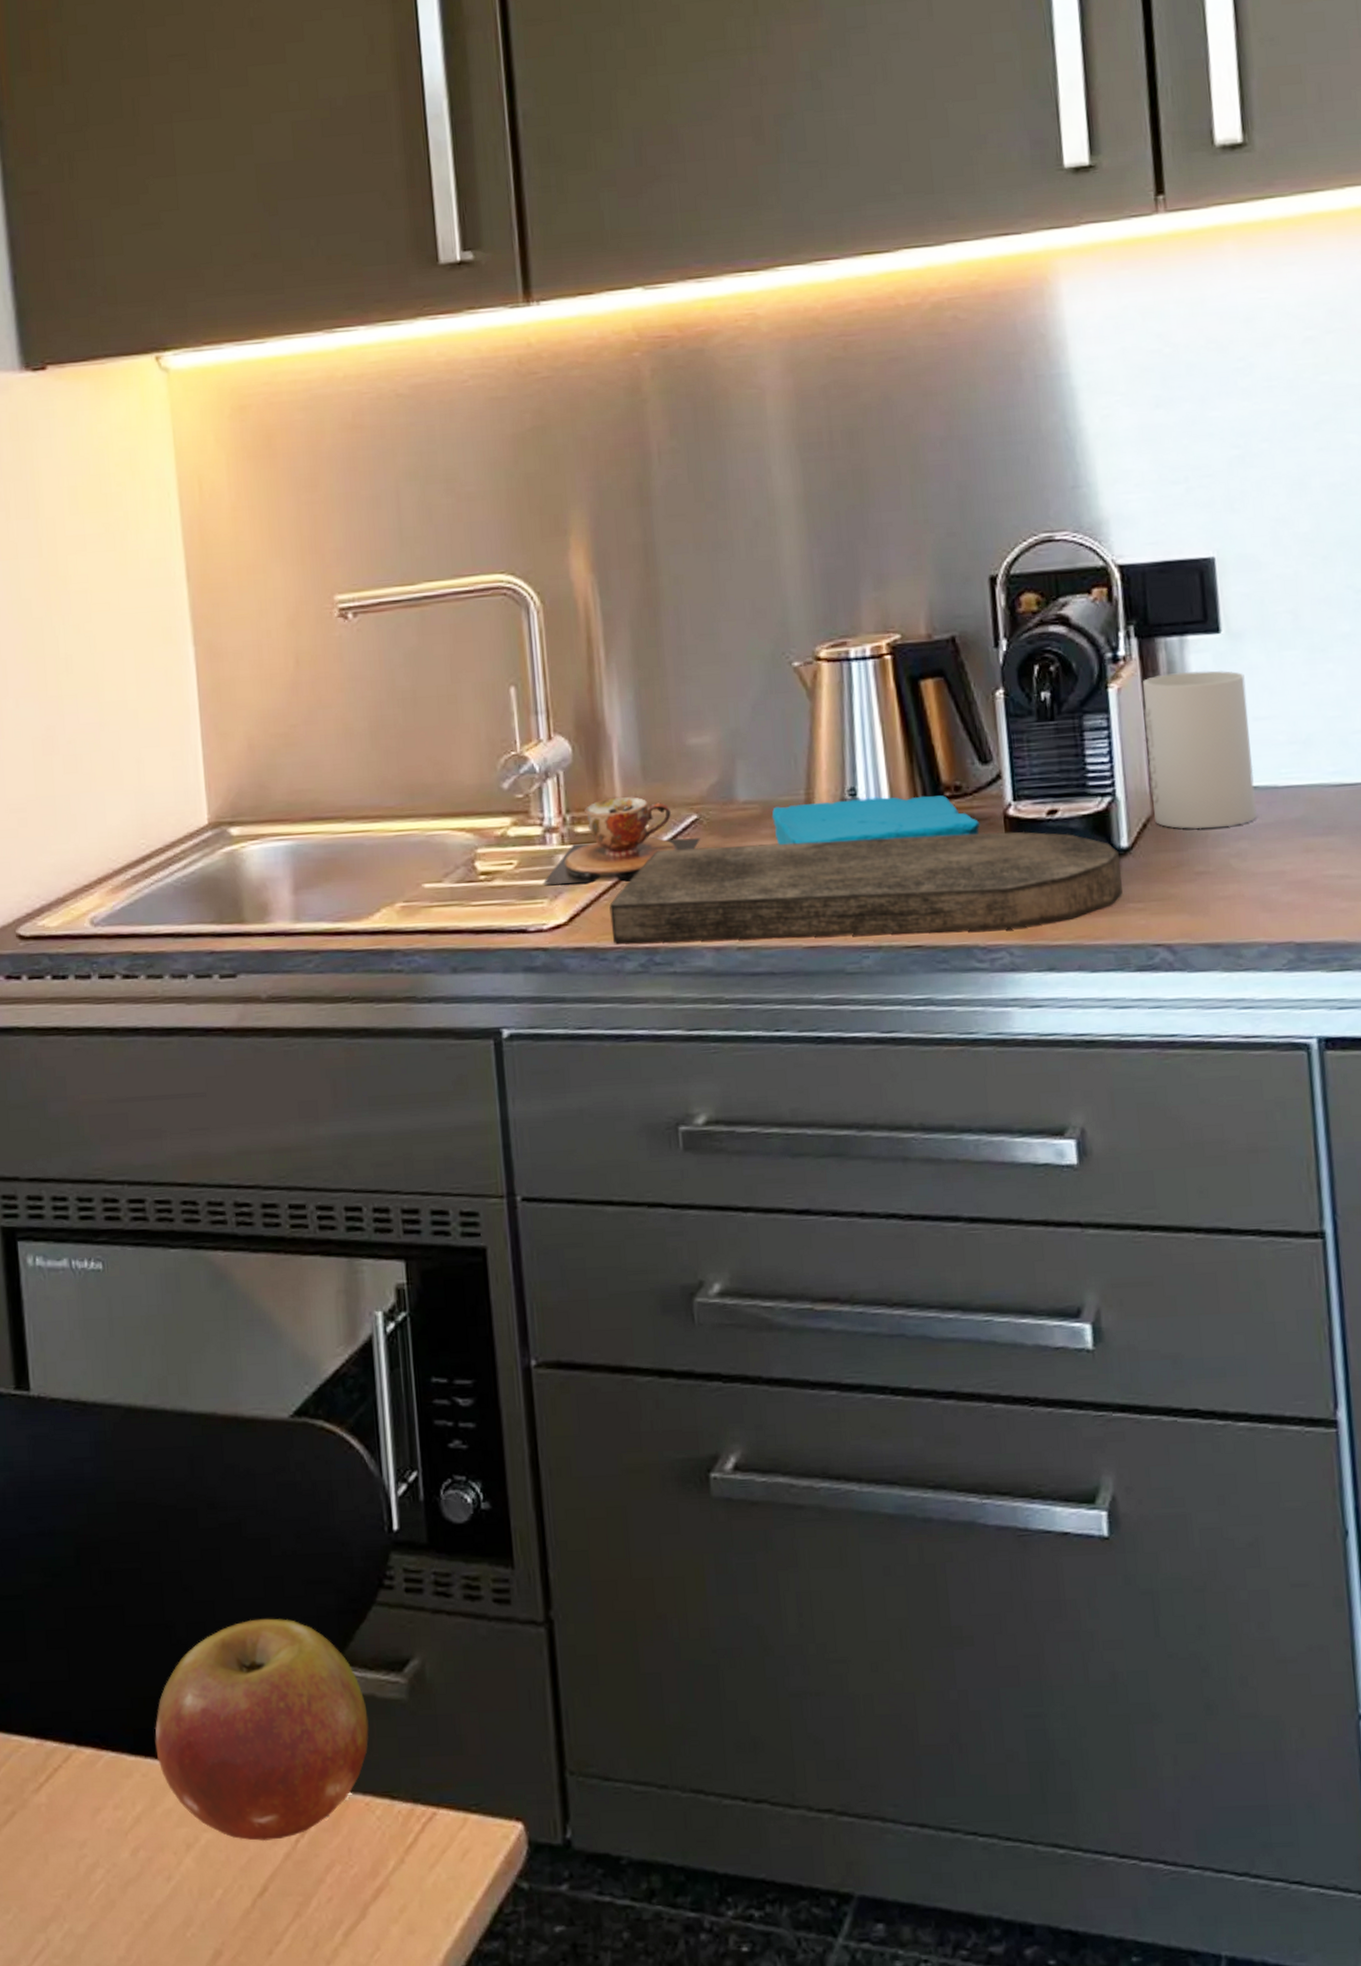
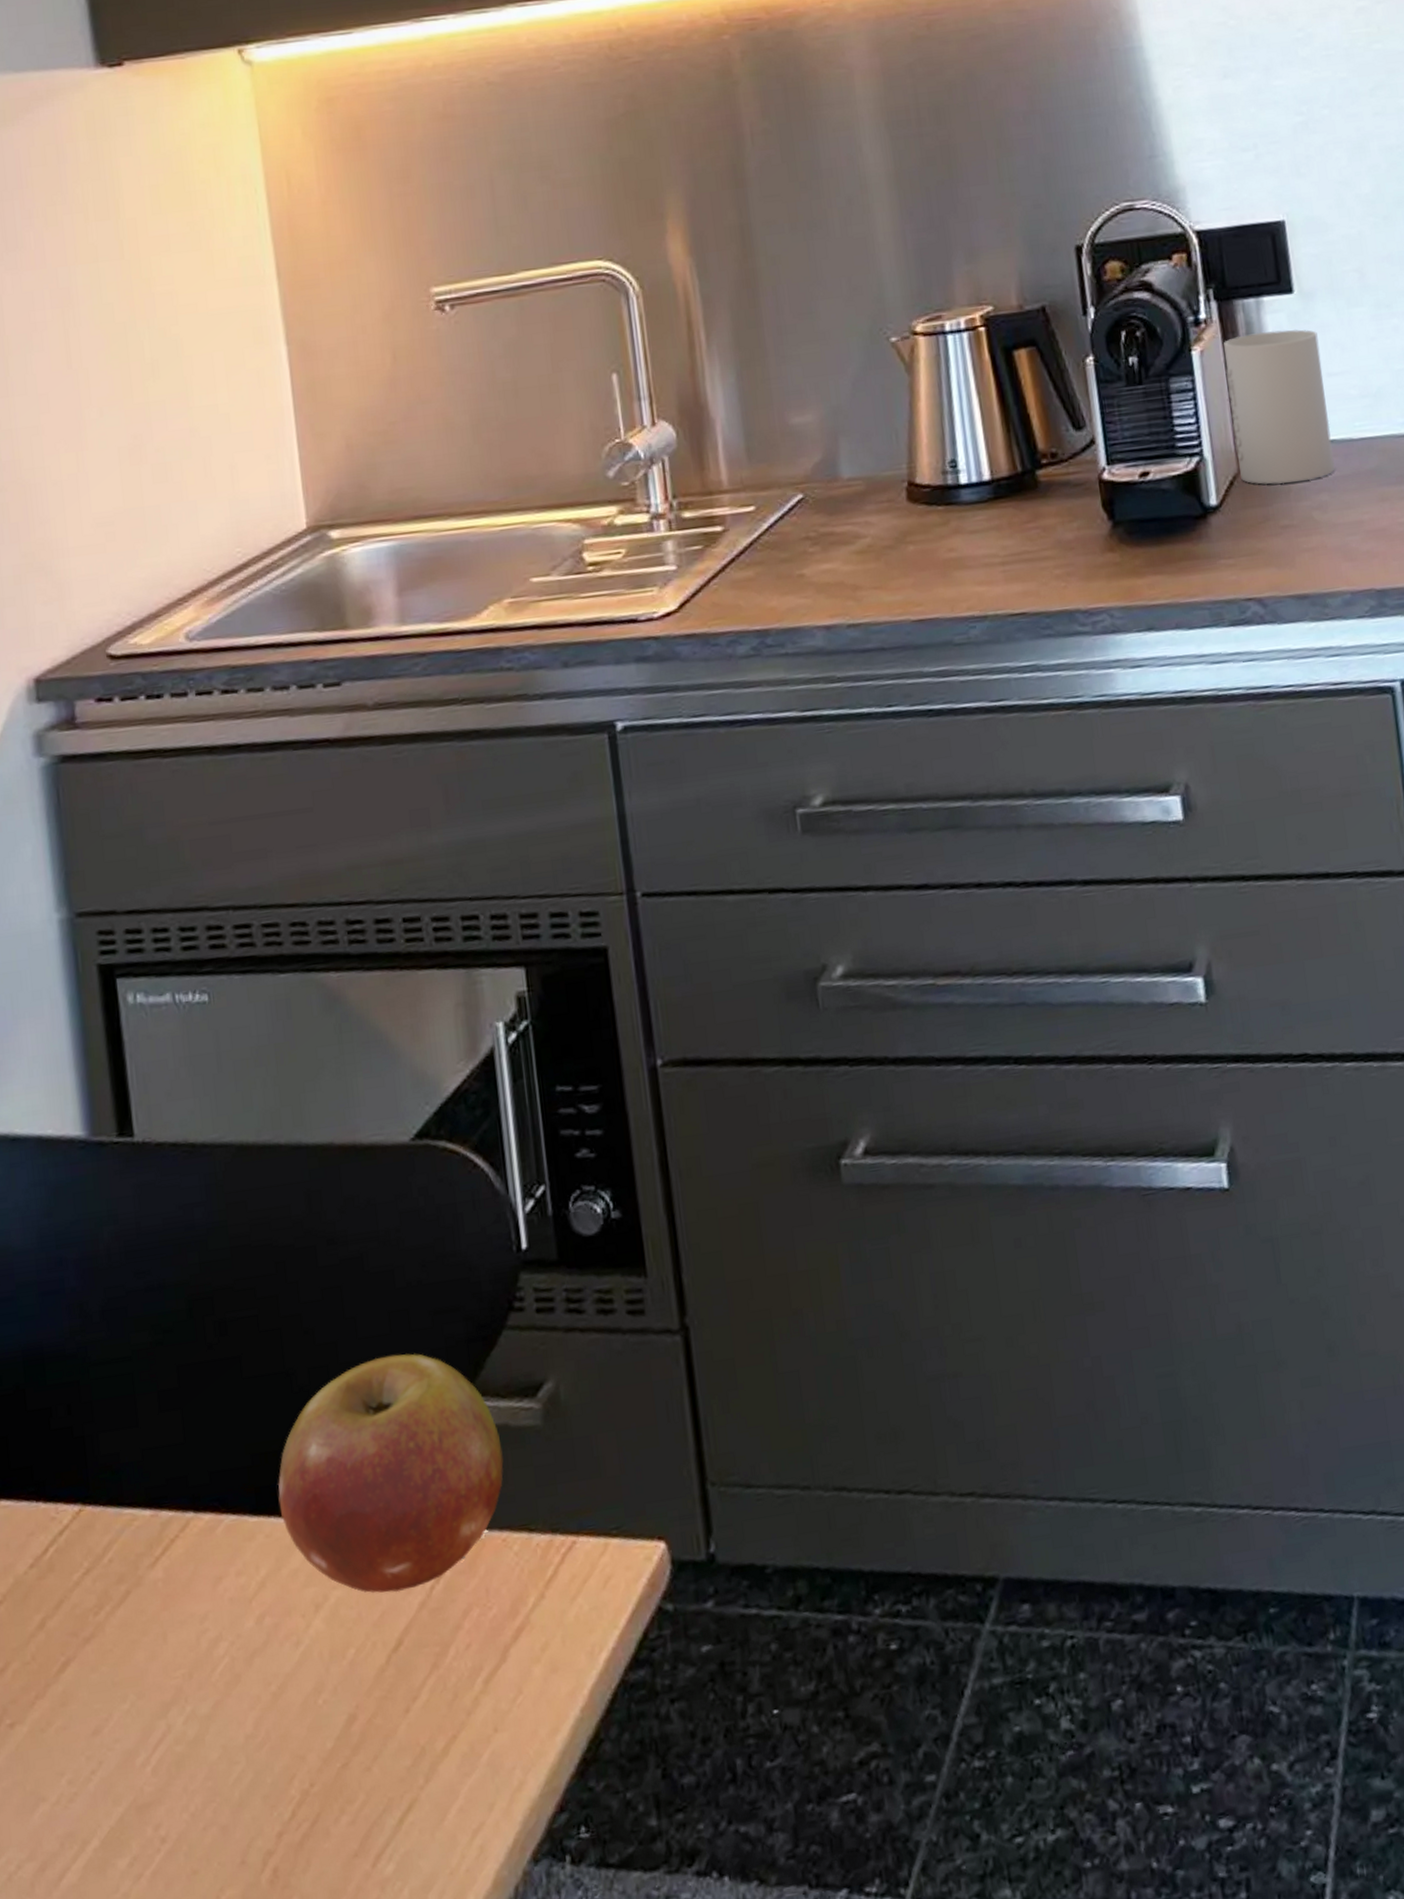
teacup: present [542,796,701,885] -> none [651,479,808,573]
cutting board: present [609,831,1123,944] -> none [719,494,1214,628]
sponge: present [771,795,980,845] -> none [875,463,1077,520]

